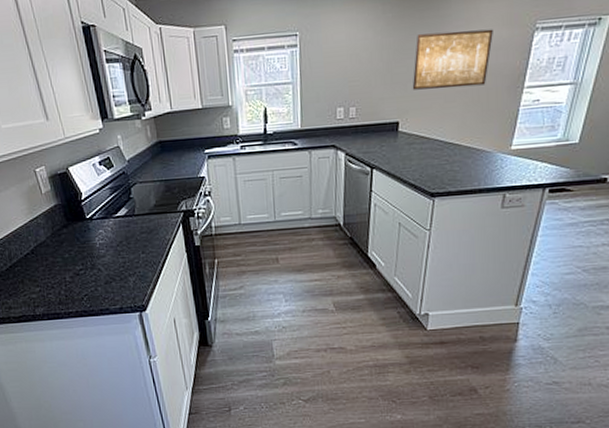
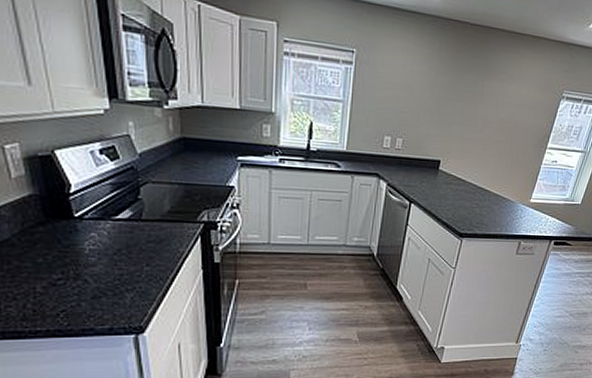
wall art: present [412,29,493,90] -> none [456,79,530,140]

